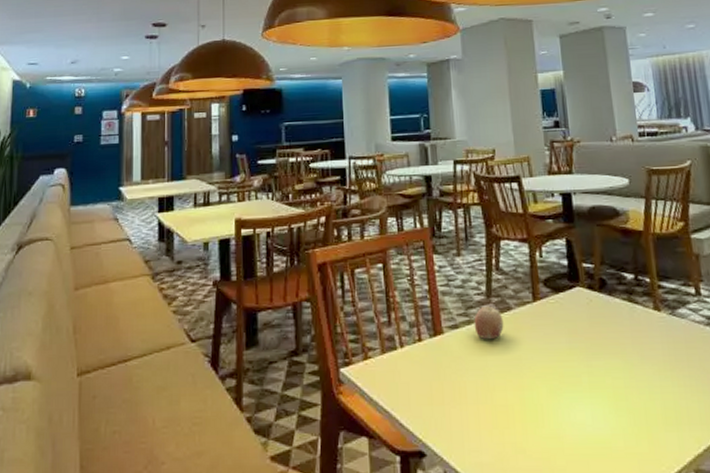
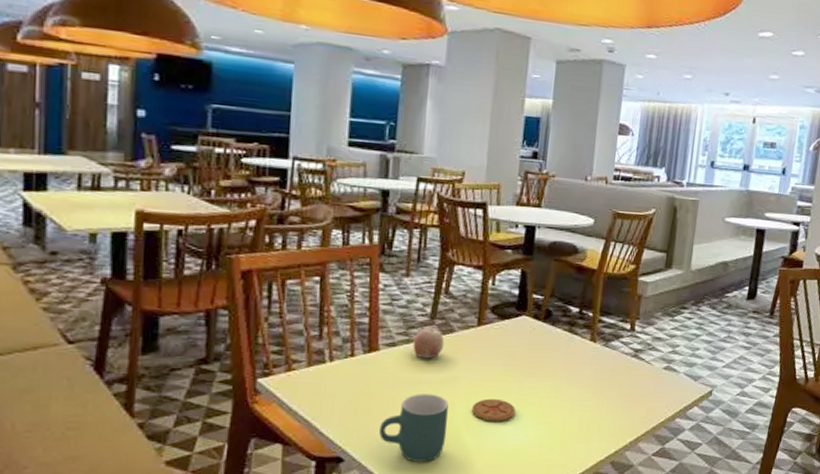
mug: none [455,378,523,457] -> present [379,394,449,462]
coaster: none [543,381,590,409] -> present [472,398,516,423]

